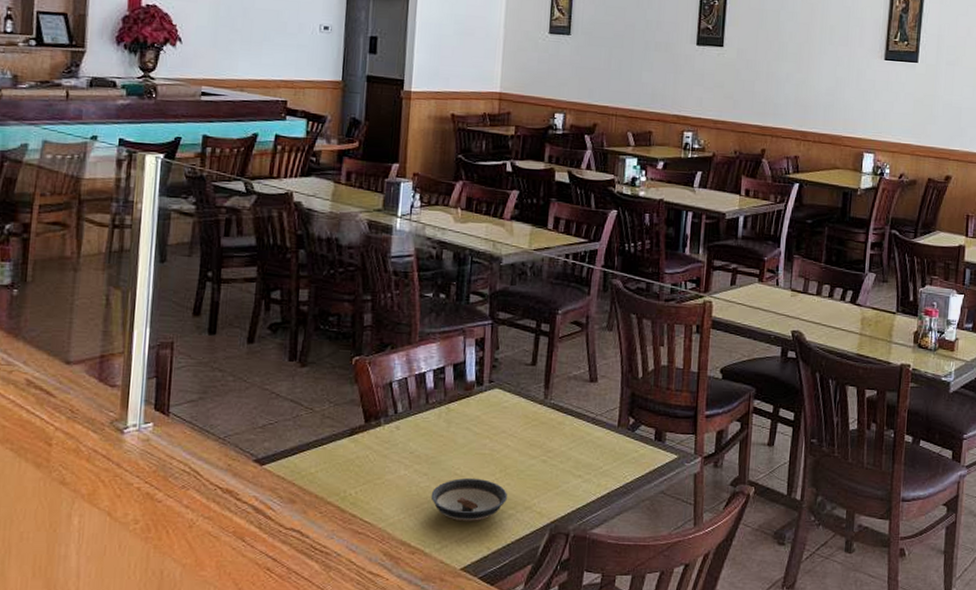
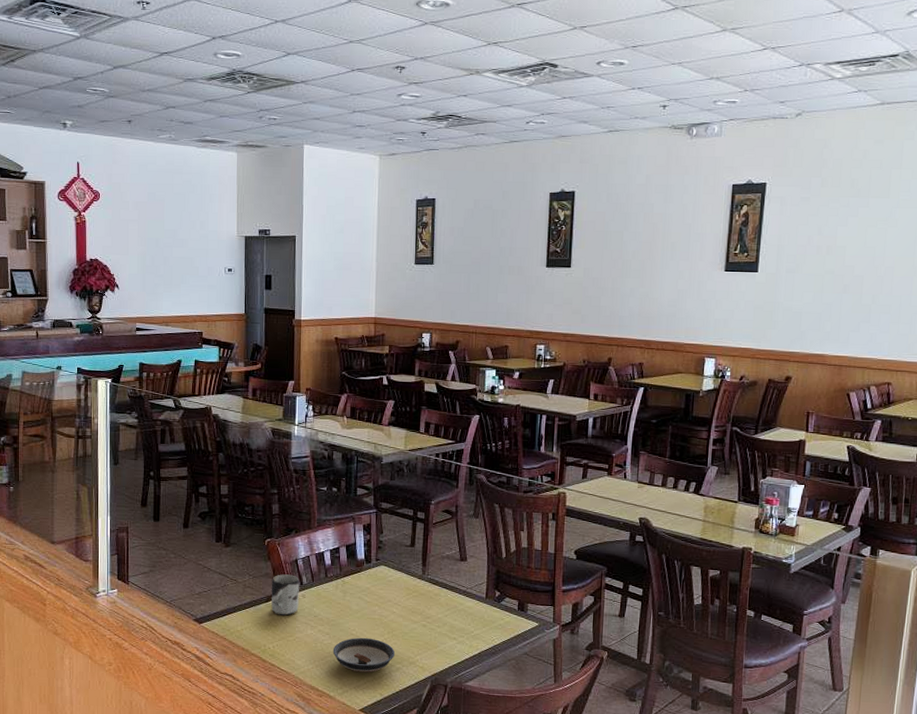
cup: none [356,400,394,453] -> present [271,574,300,616]

